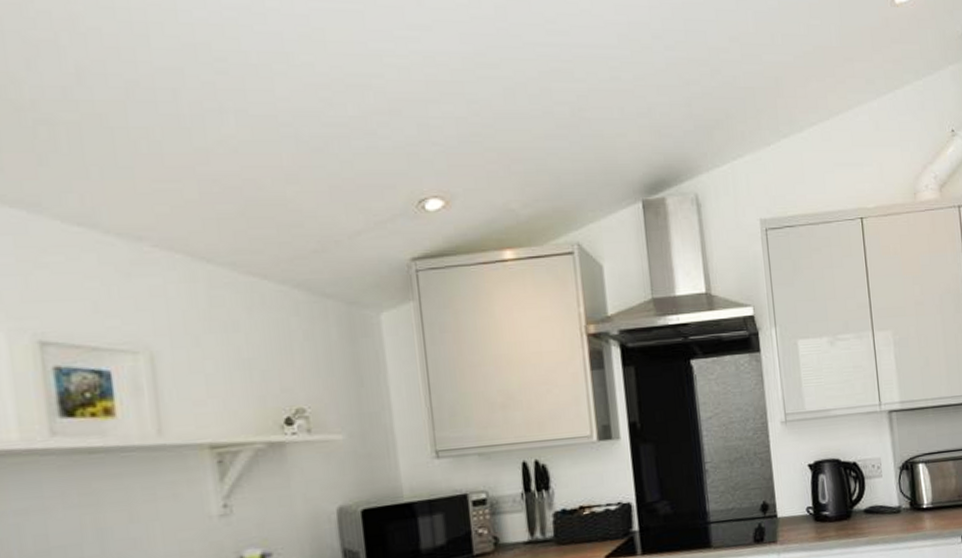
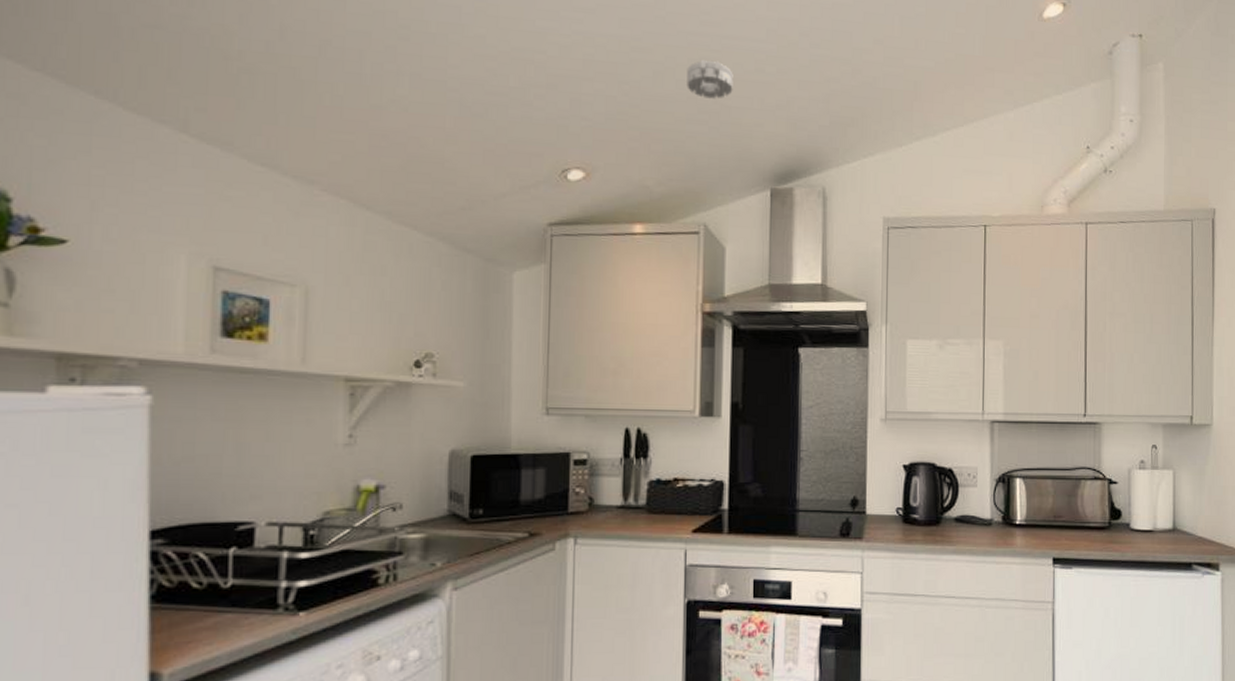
smoke detector: none [539,71,590,112] -> present [687,59,733,99]

